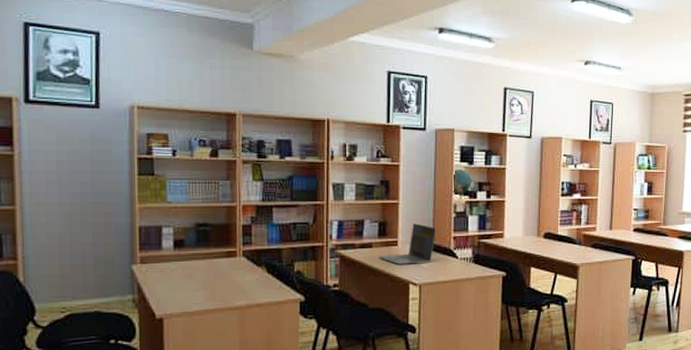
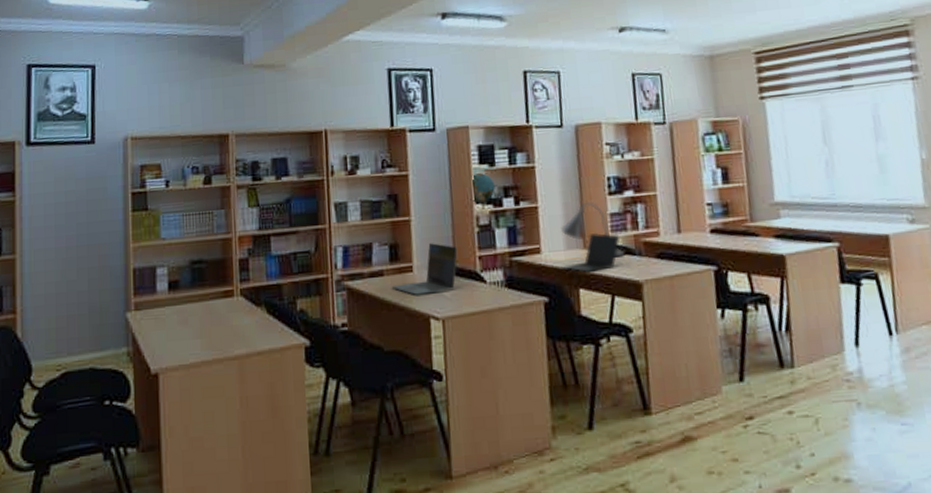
laptop: none [518,224,566,255] -> present [561,232,620,272]
table lamp: none [521,200,569,245] -> present [561,201,625,257]

